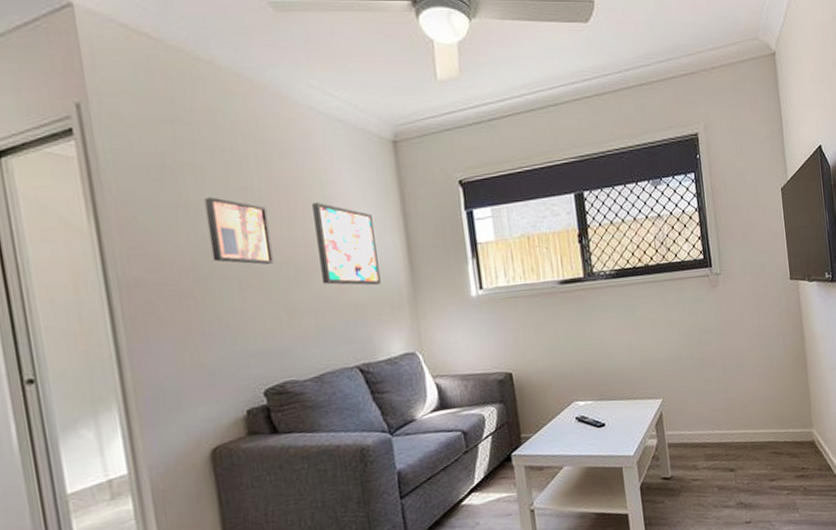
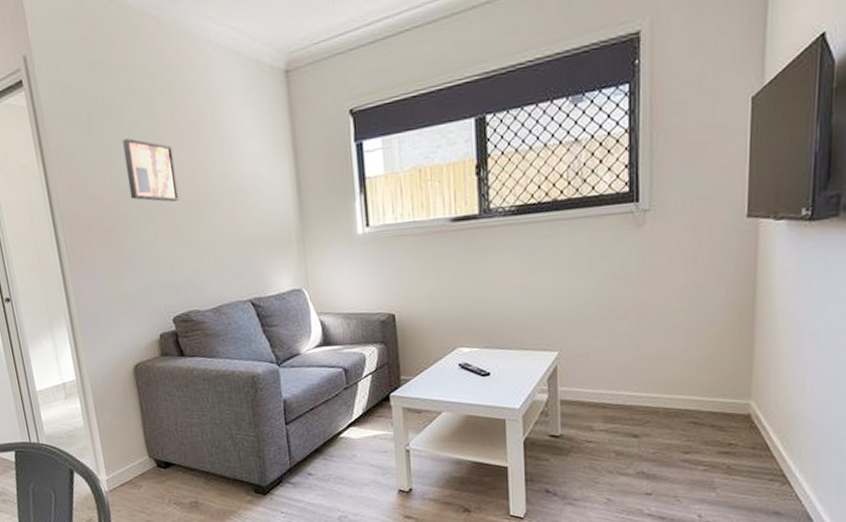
wall art: present [312,202,381,286] -> none [211,139,272,222]

